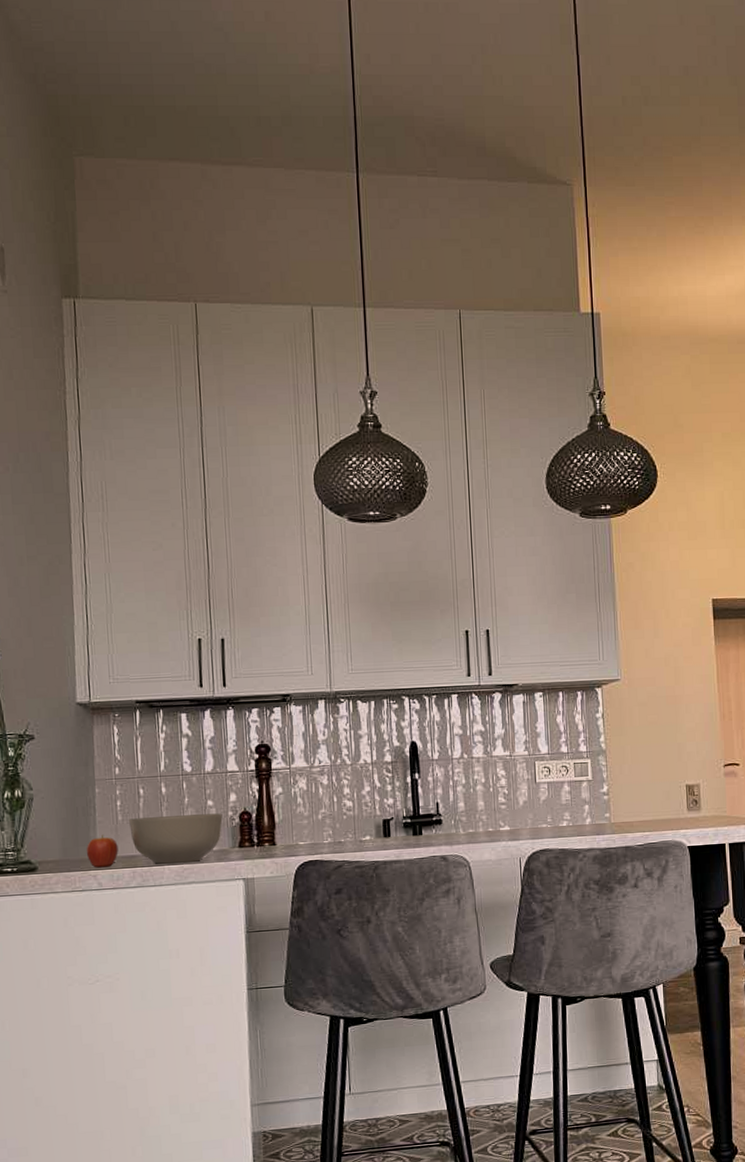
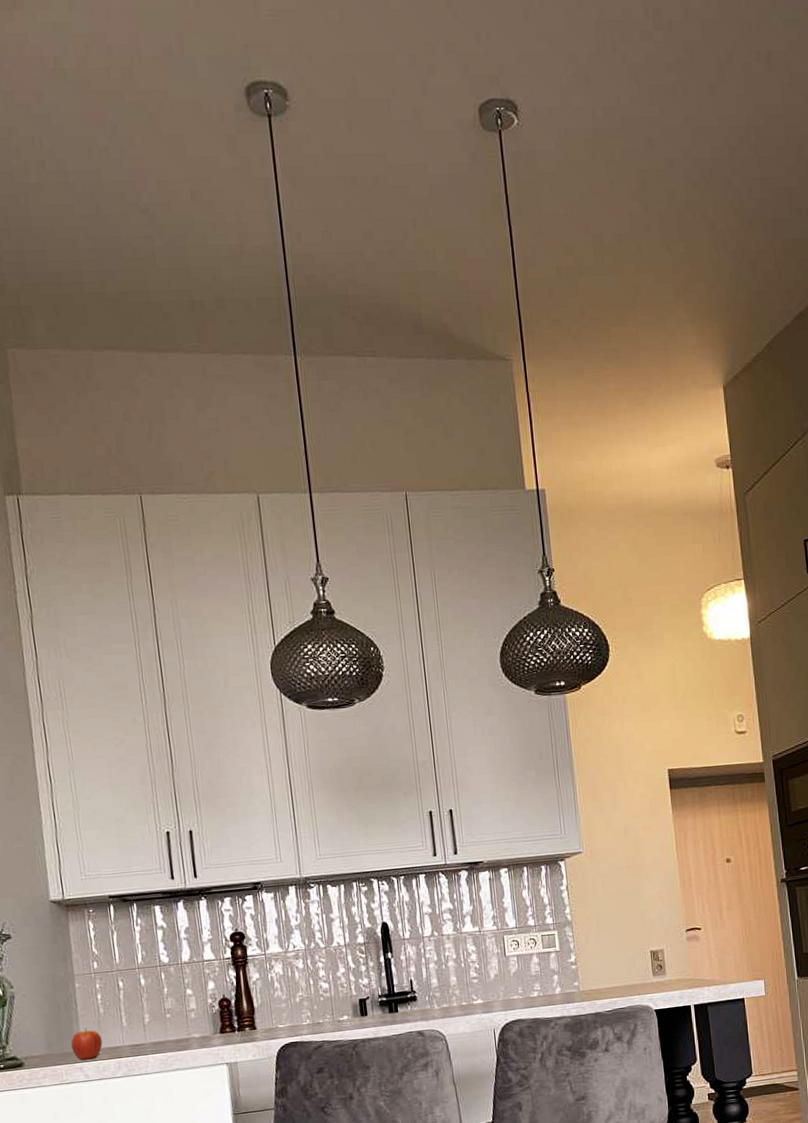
bowl: present [128,813,224,865] -> none [109,1001,203,1055]

